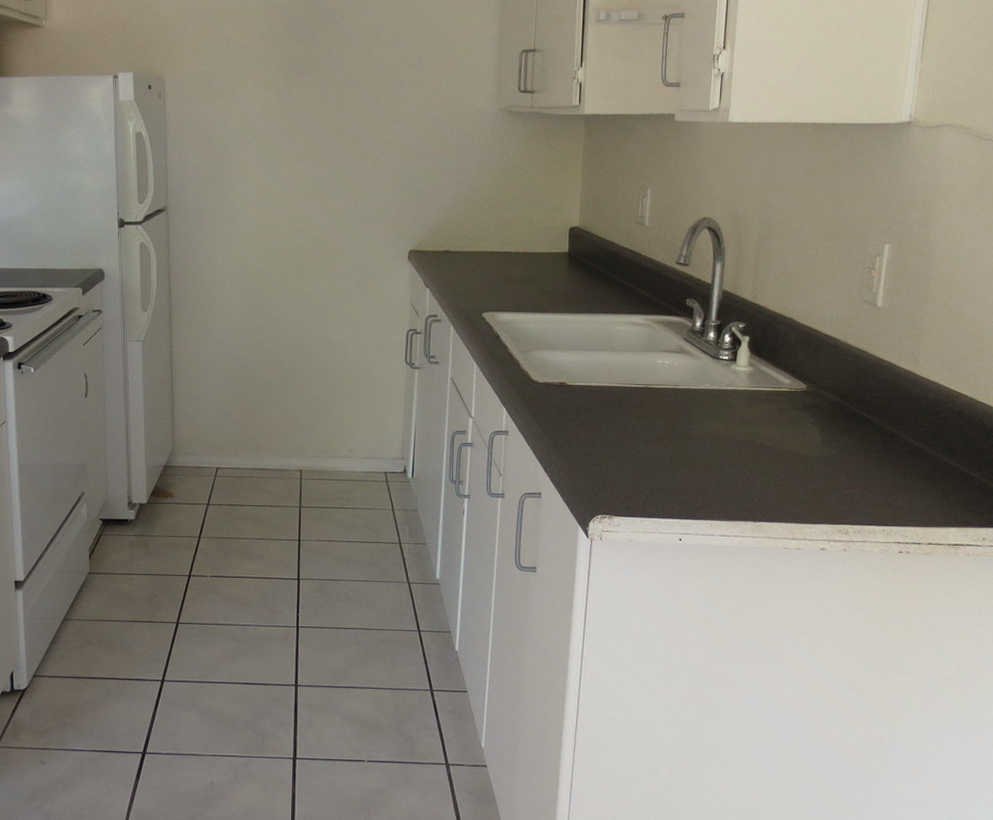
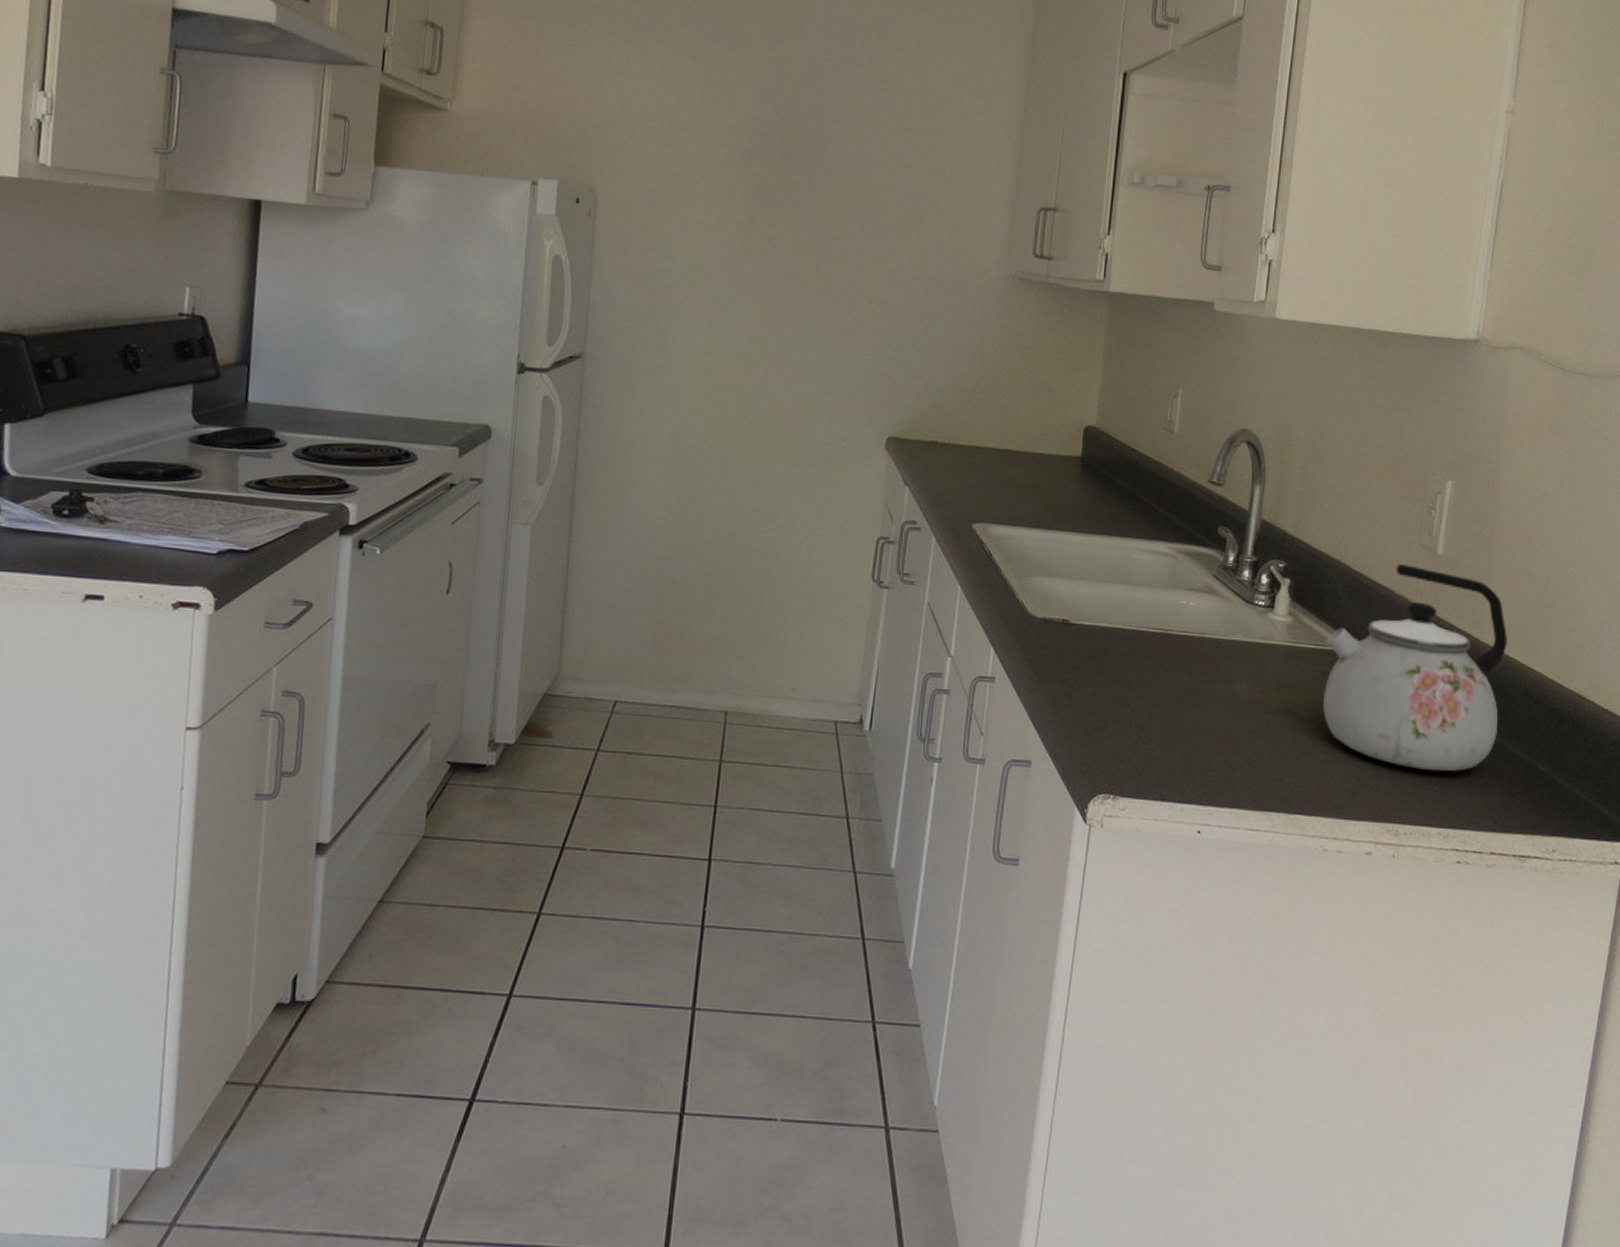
kettle: none [781,317,941,482] -> present [1323,564,1507,772]

